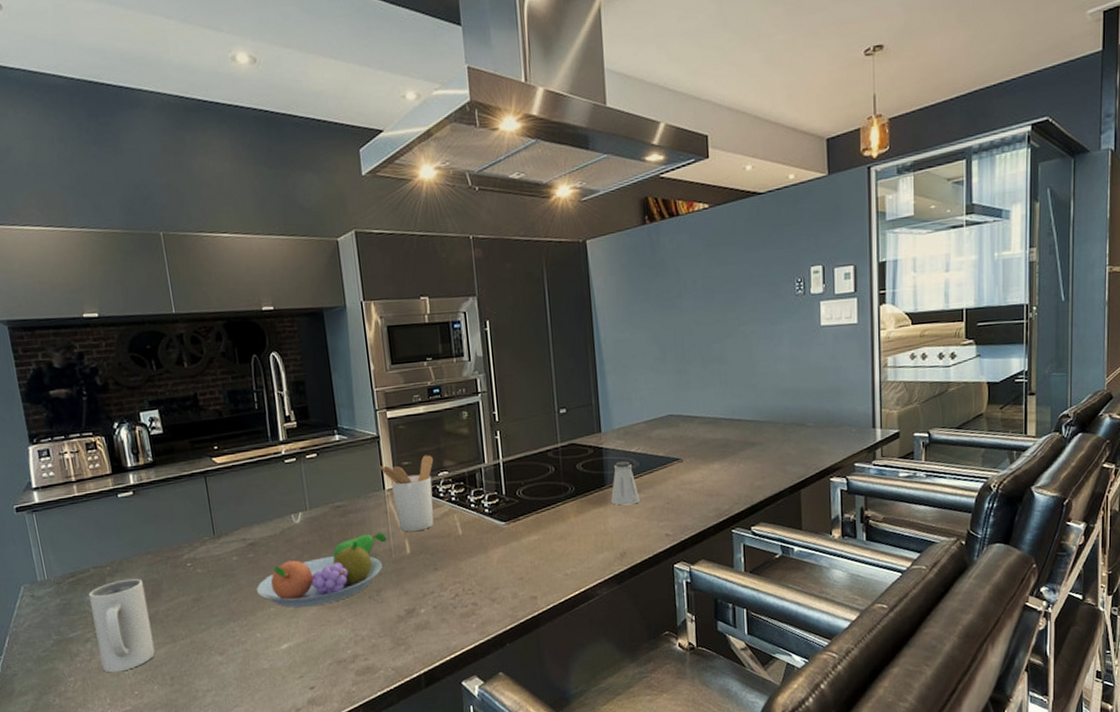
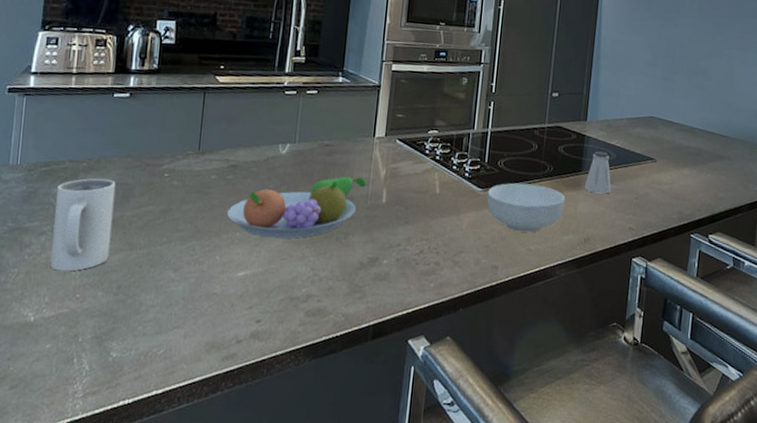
utensil holder: present [379,455,434,532] -> none [374,111,427,183]
cereal bowl: none [511,507,594,559] -> present [486,182,565,233]

